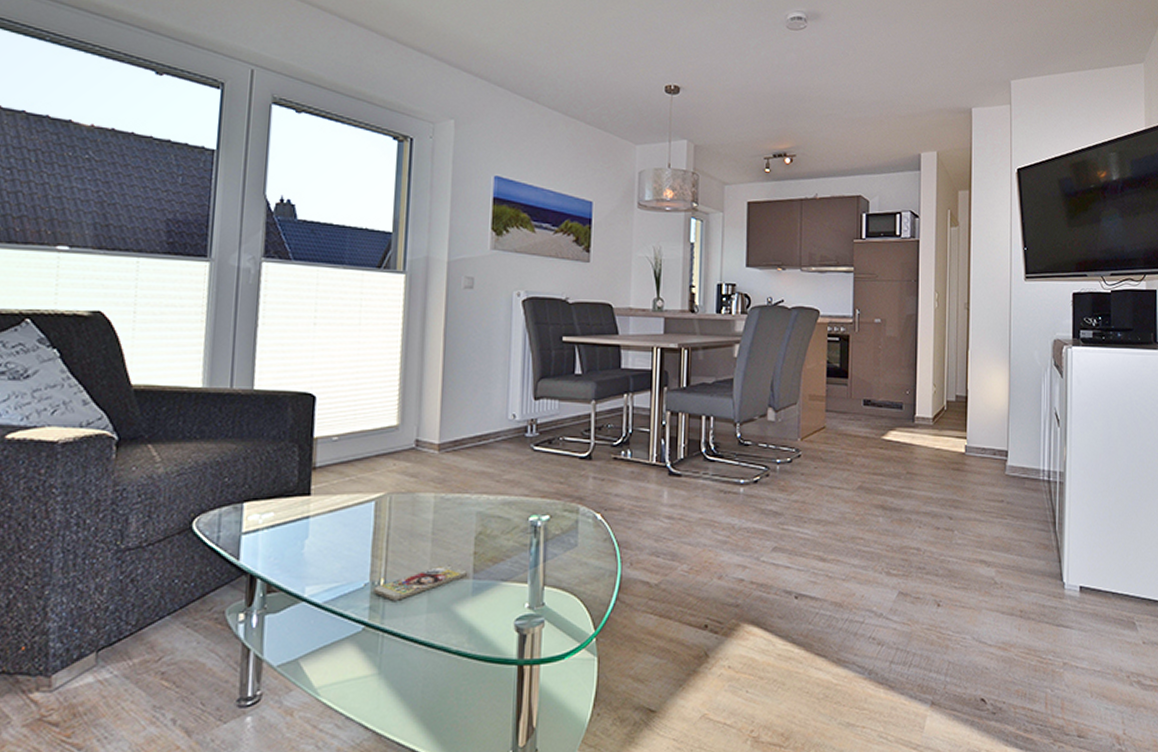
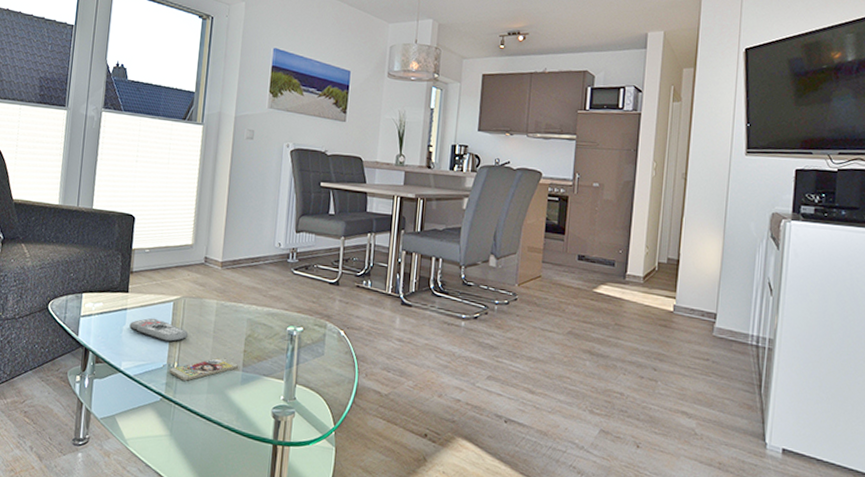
remote control: none [314,524,398,554] -> present [129,318,189,343]

